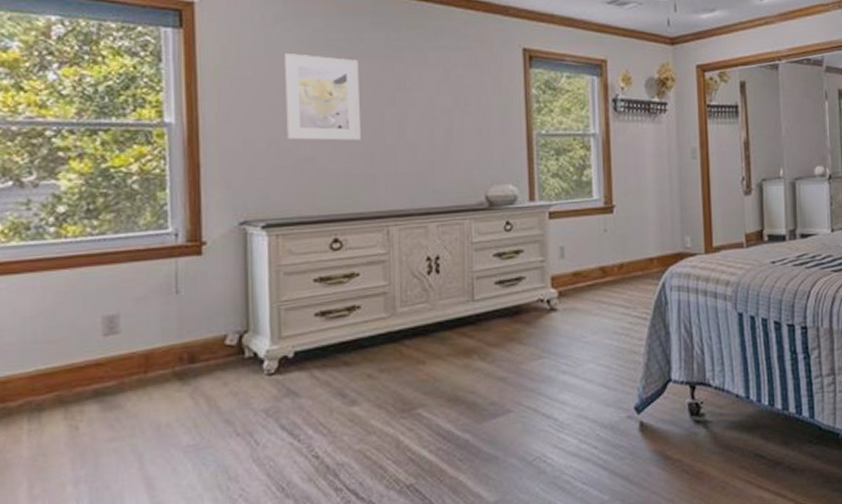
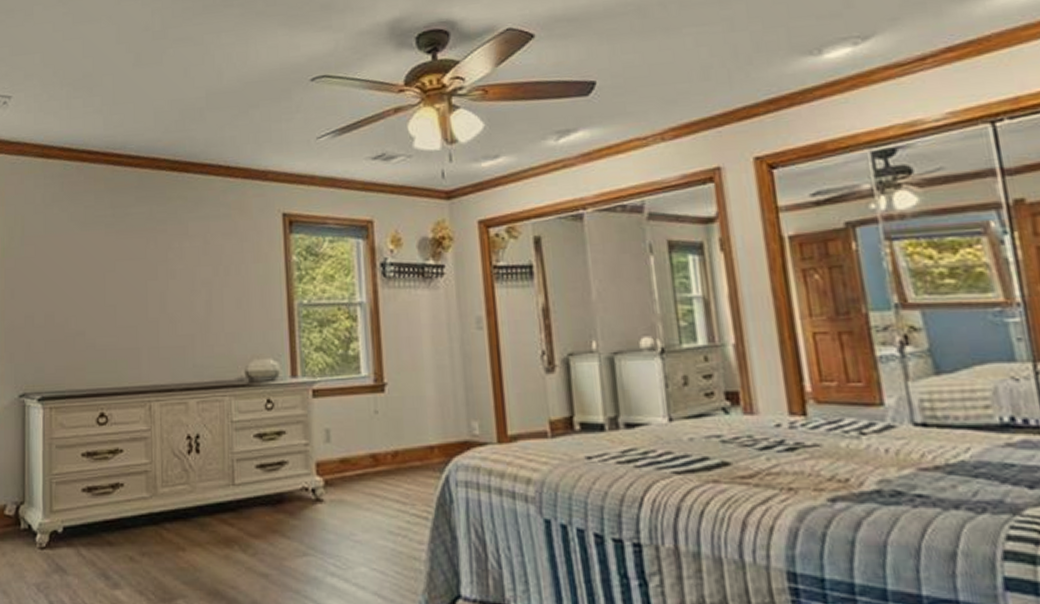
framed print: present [283,53,361,141] -> none [59,231,126,315]

